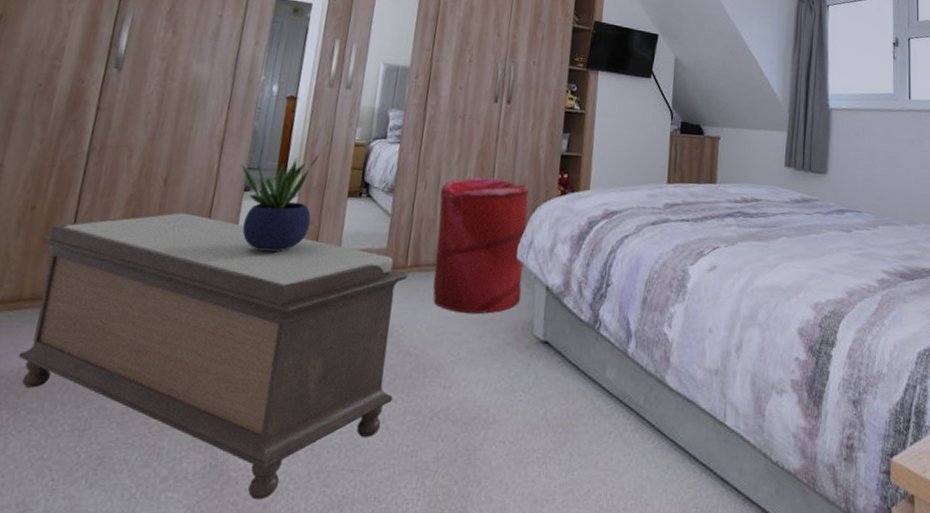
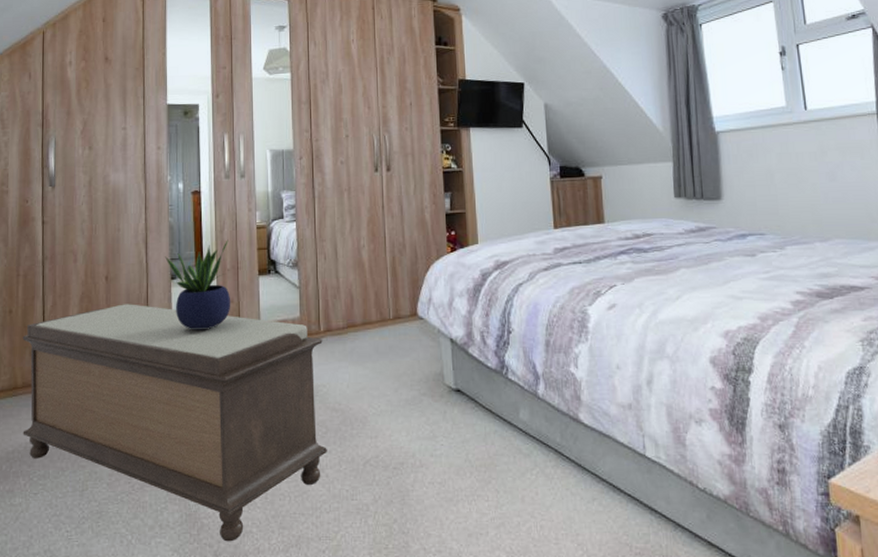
laundry hamper: present [433,177,529,314] -> none [339,243,429,369]

